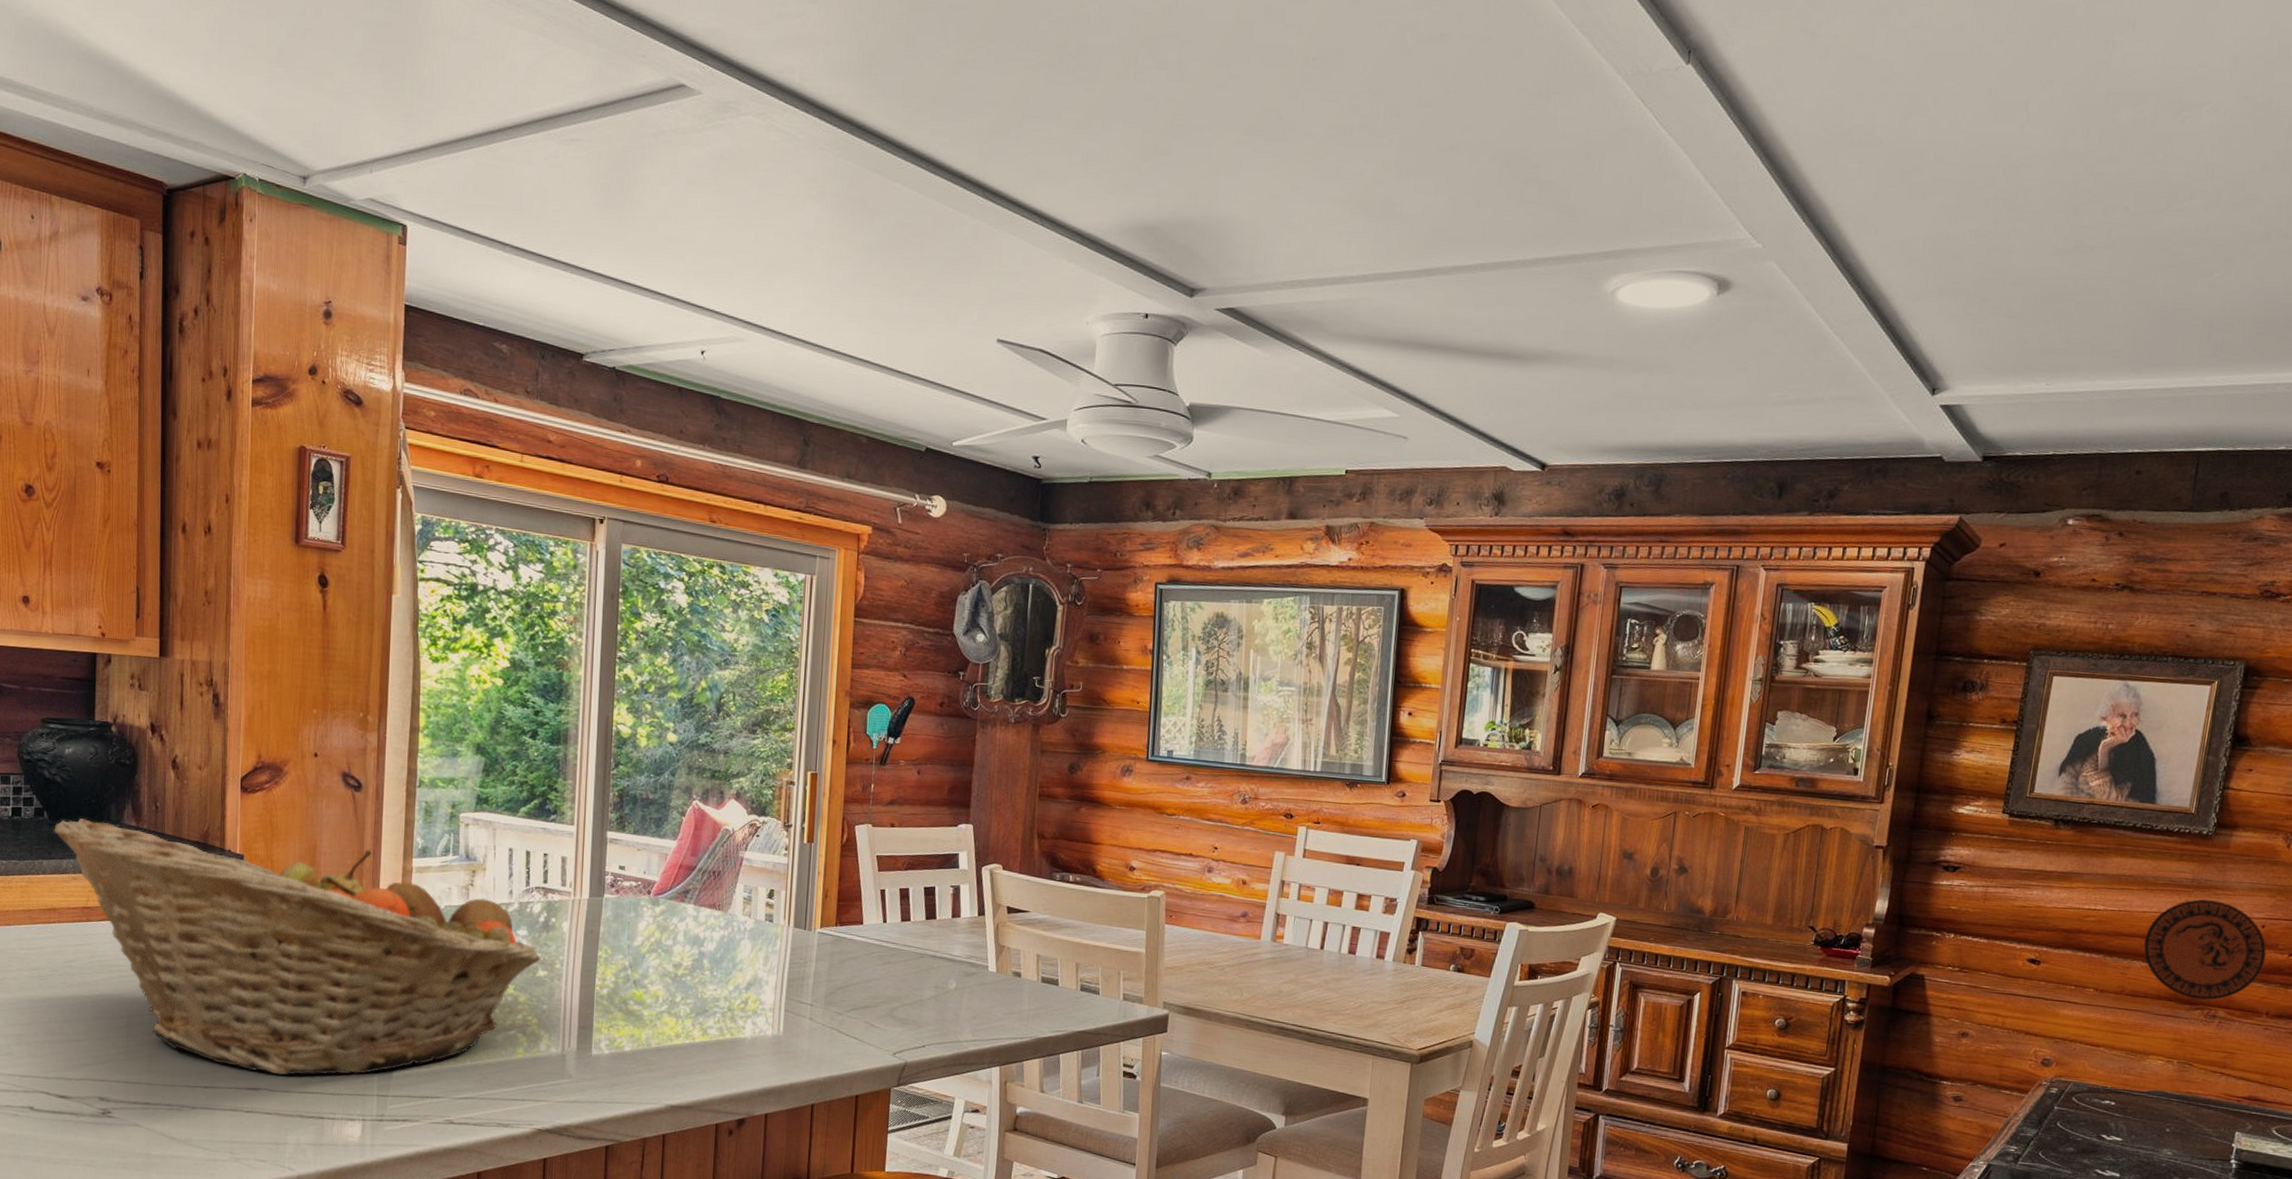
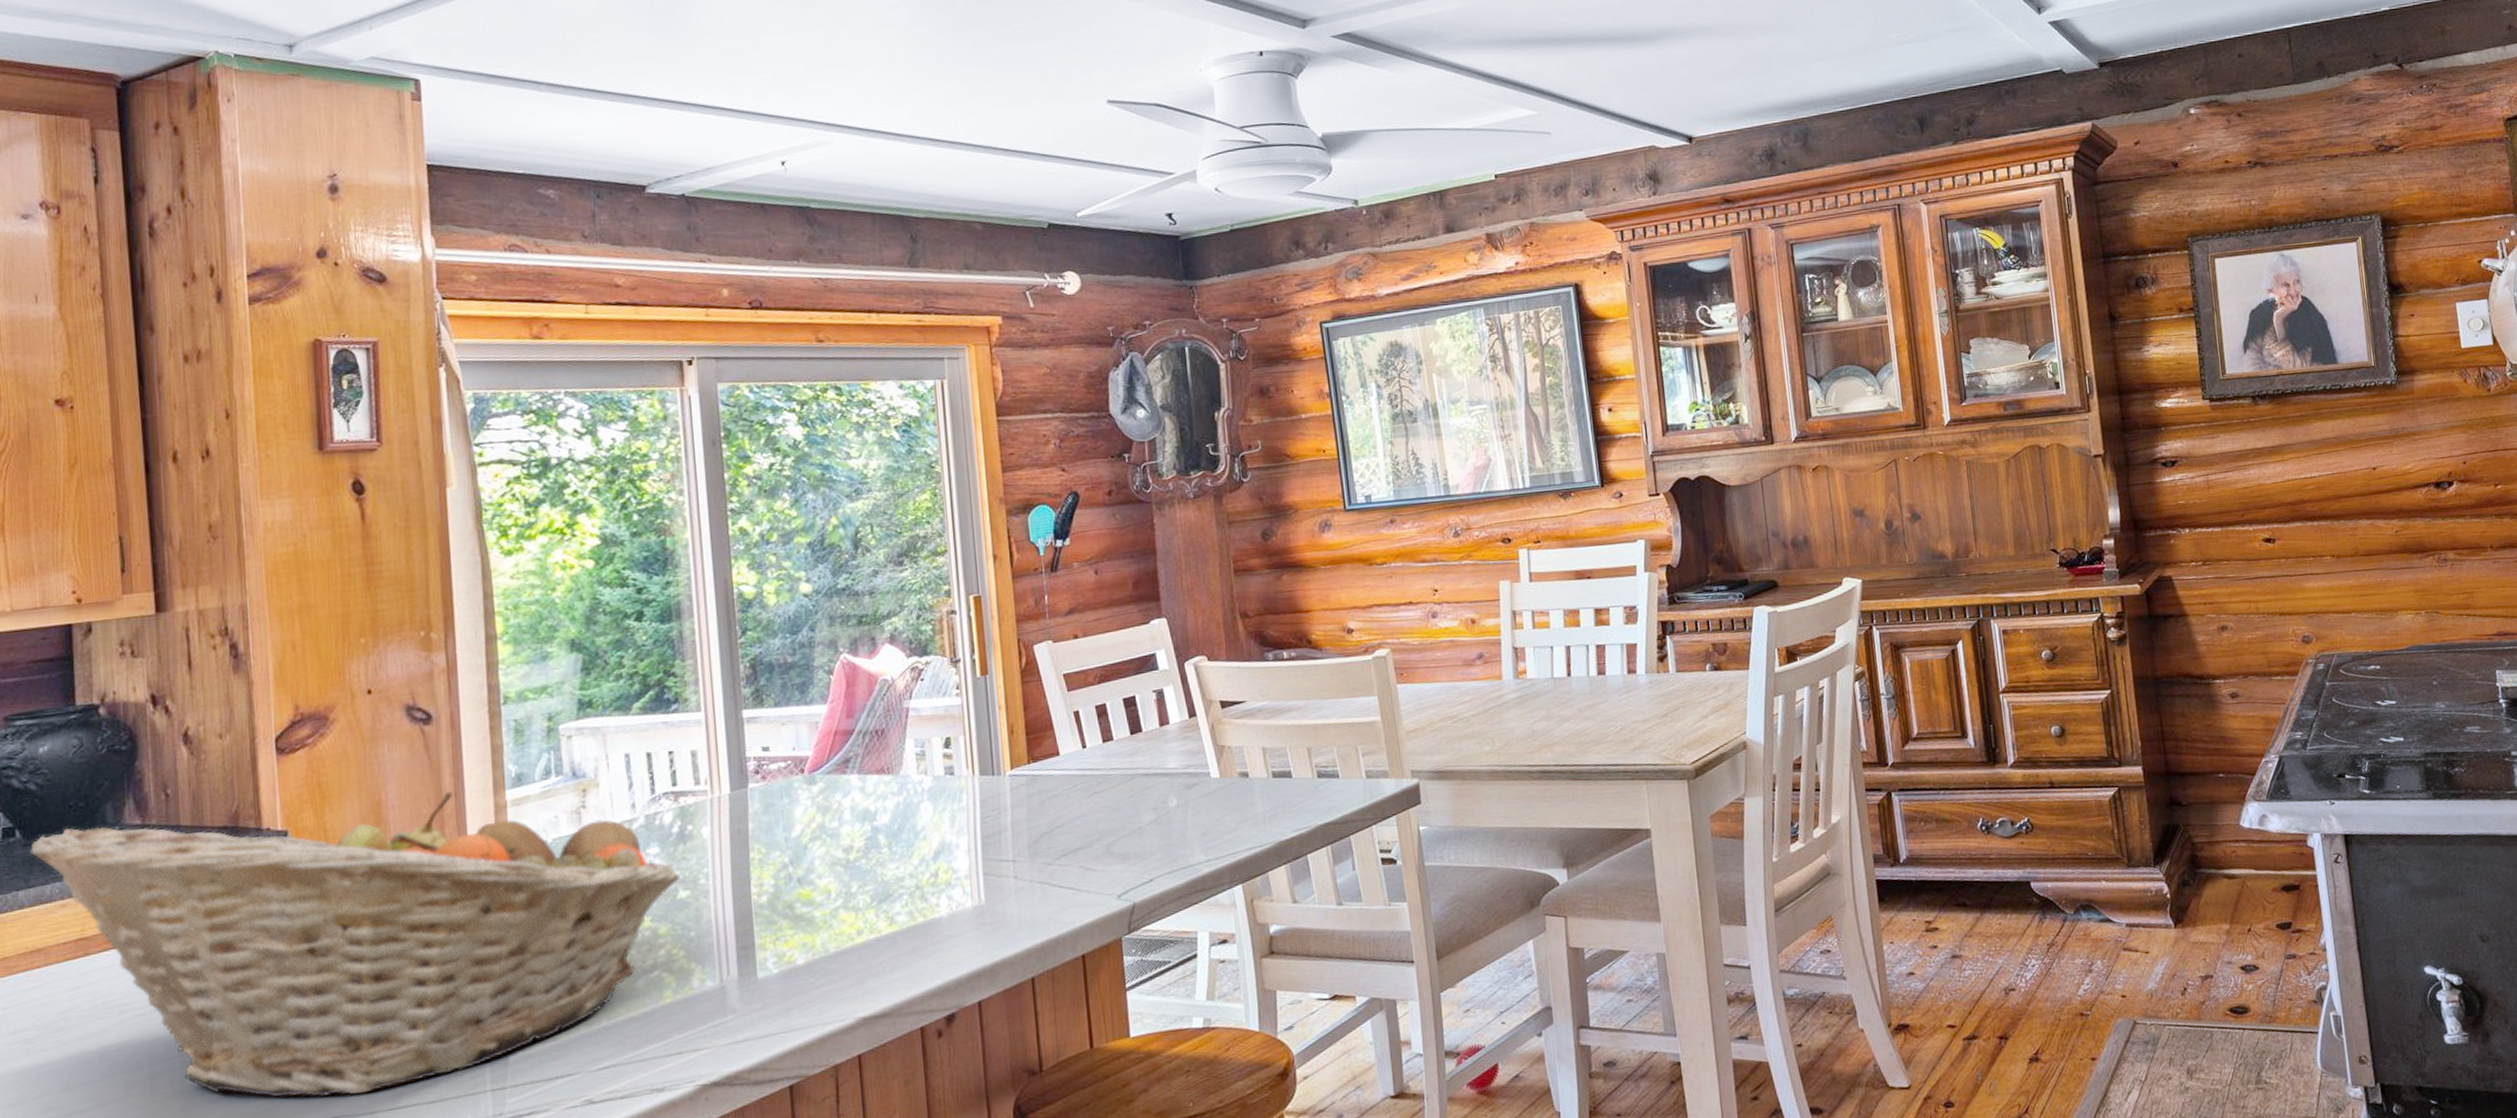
decorative plate: present [2144,899,2267,1000] -> none [2363,446,2476,547]

